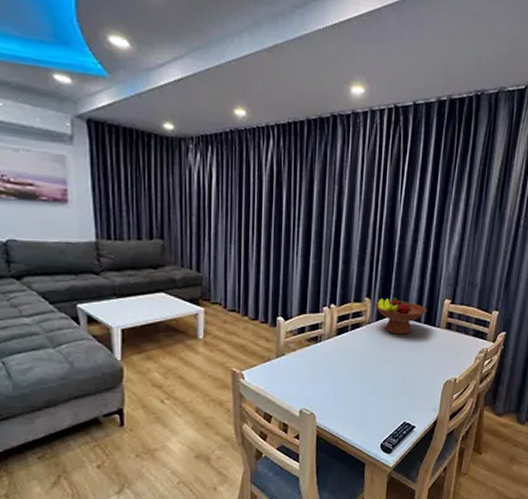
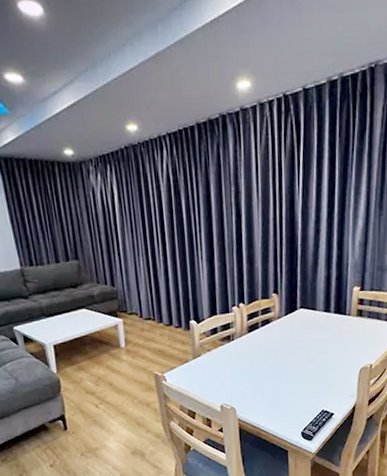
fruit bowl: present [374,297,427,335] -> none [282,290,336,327]

